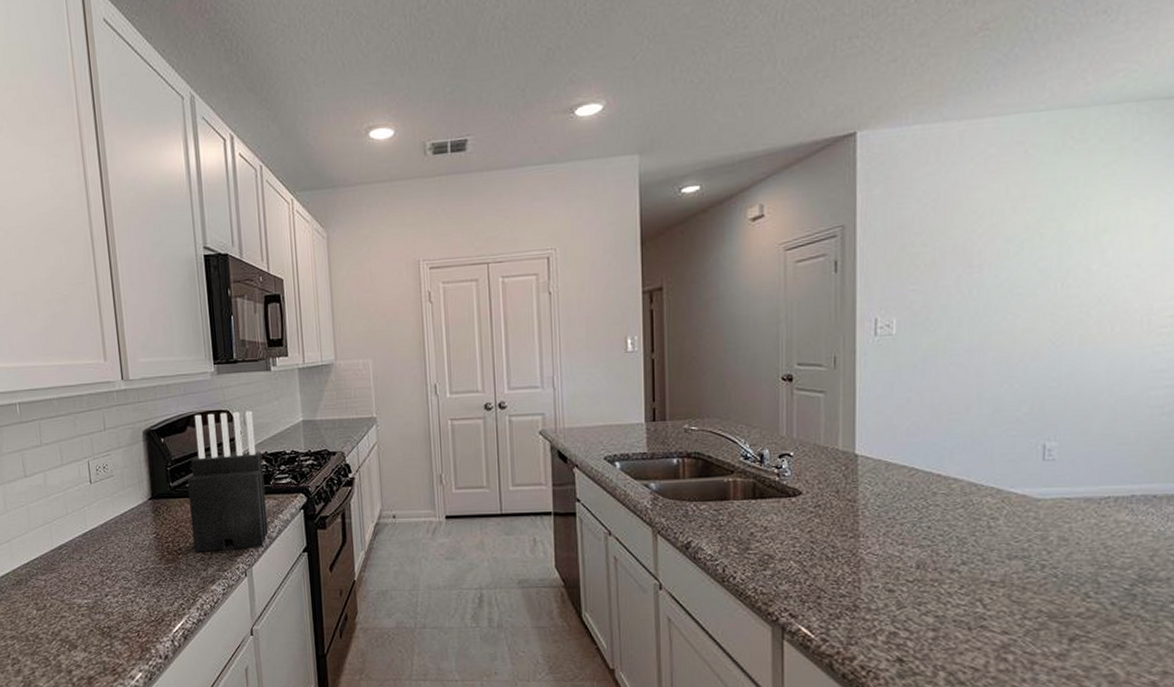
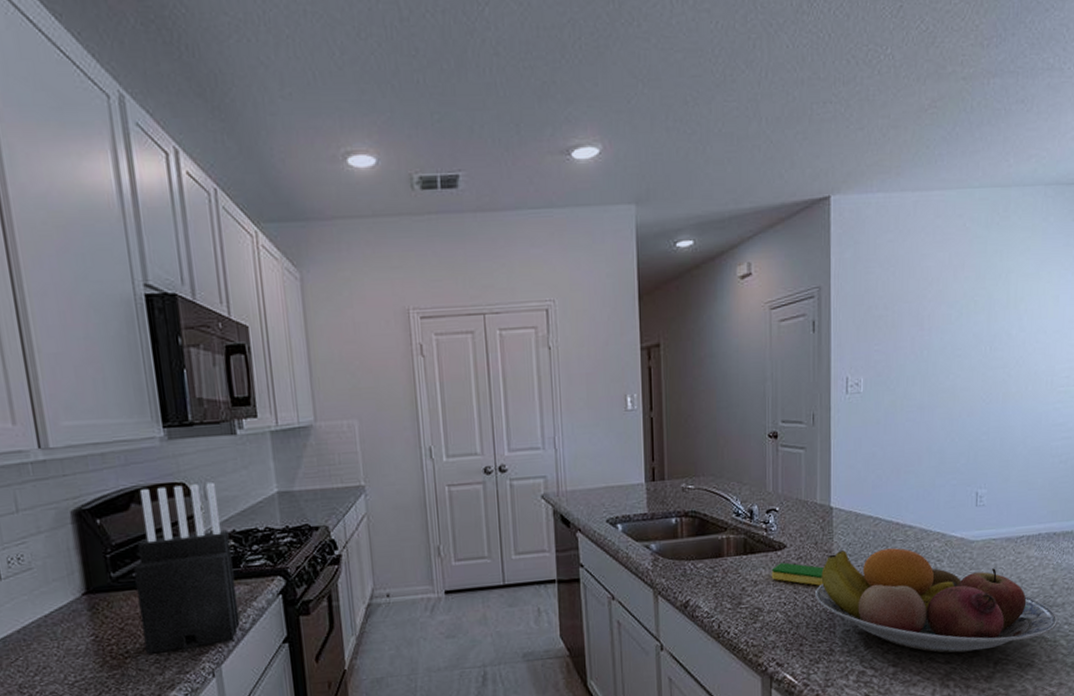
dish sponge: none [784,510,847,537] -> present [771,562,824,586]
fruit bowl: none [836,501,1162,623] -> present [815,548,1059,653]

